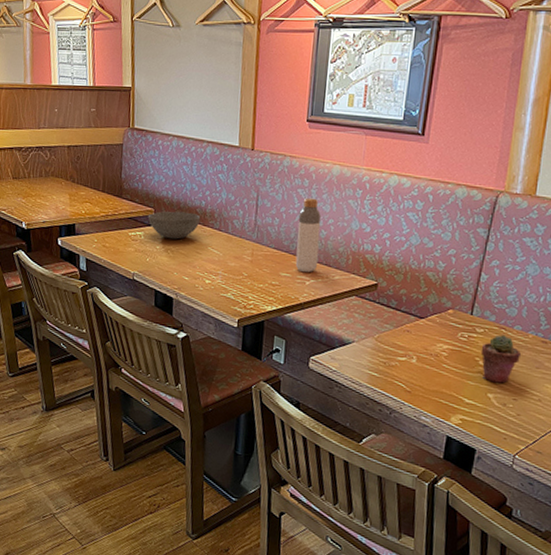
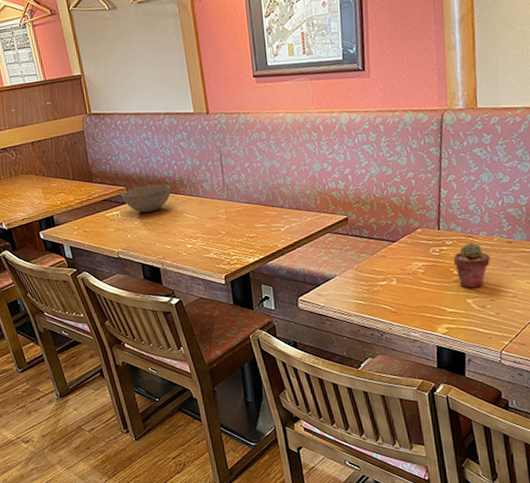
bottle: present [295,198,321,273] -> none [262,148,289,221]

